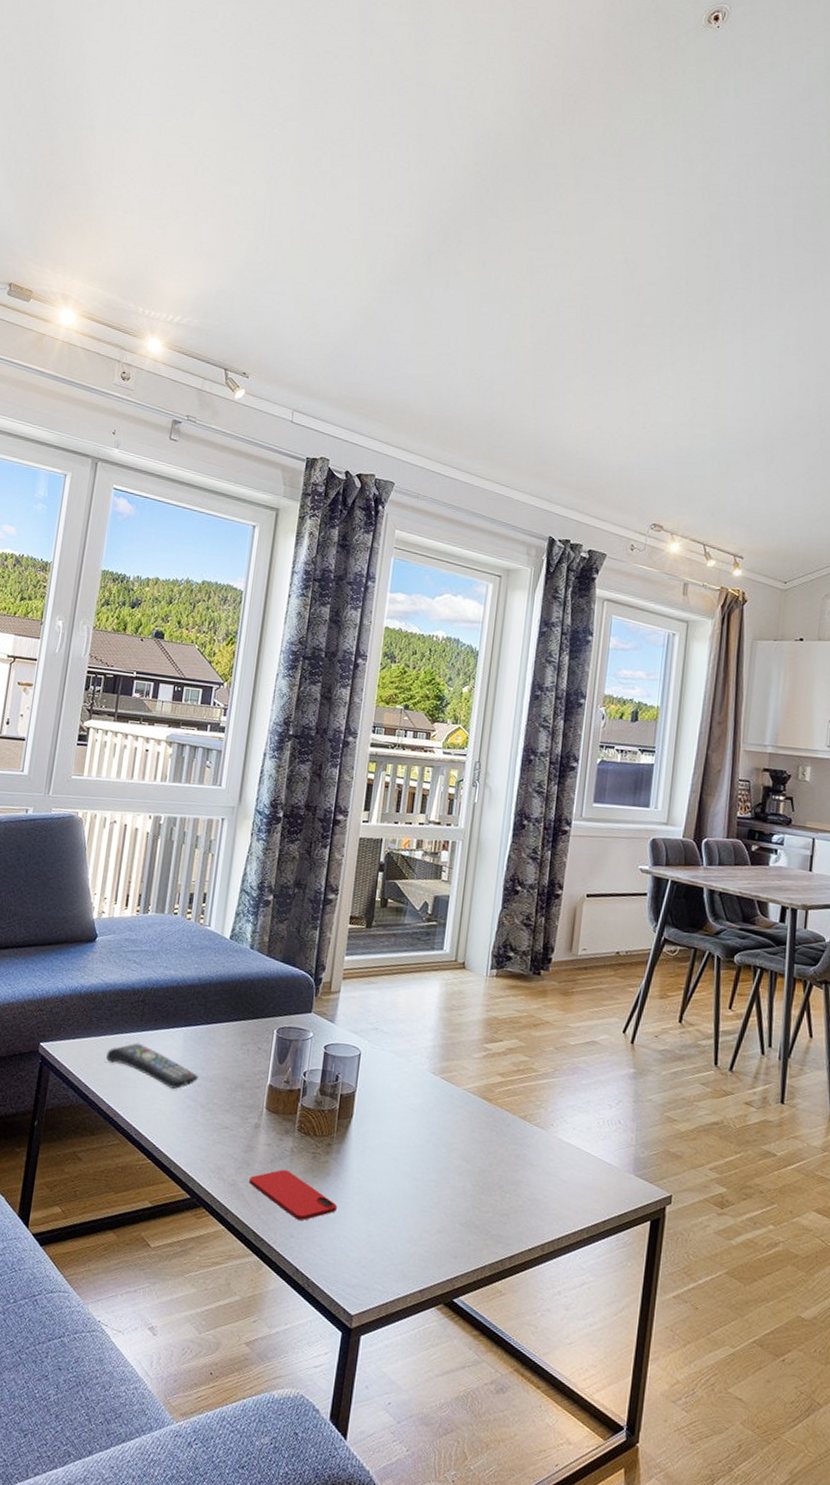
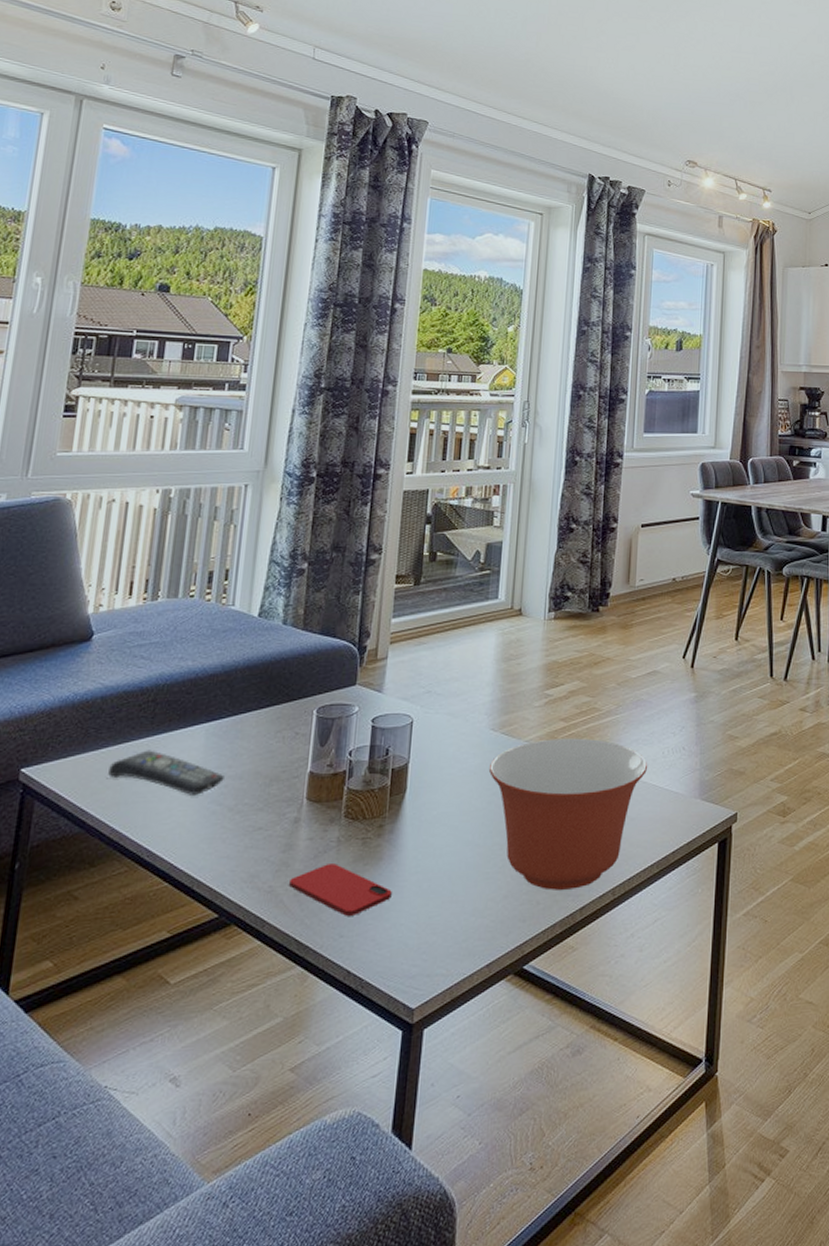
mixing bowl: none [428,1090,583,1238] -> present [488,738,648,890]

